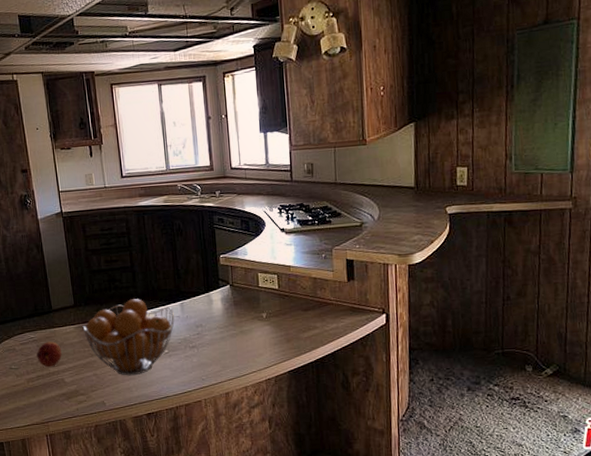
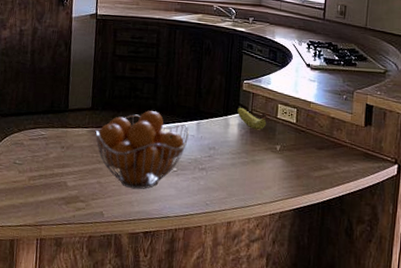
fruit: present [36,341,62,368] -> none [43,141,70,168]
fruit: none [218,282,249,302] -> present [237,107,267,130]

